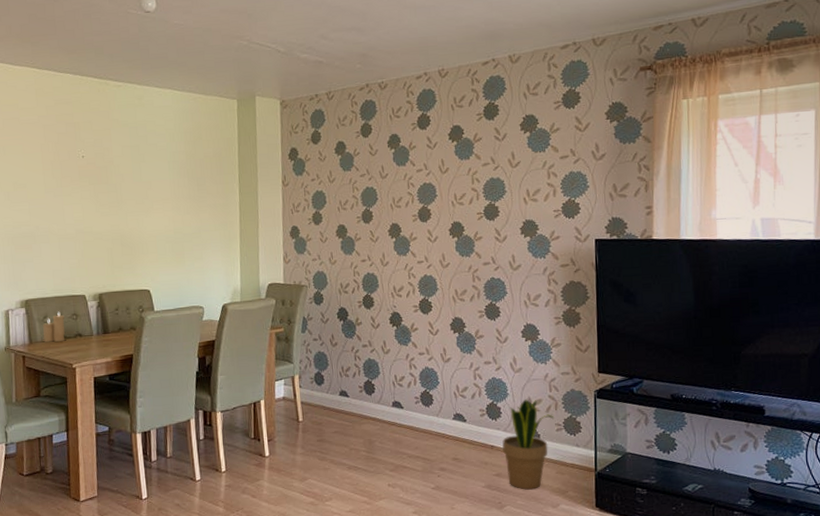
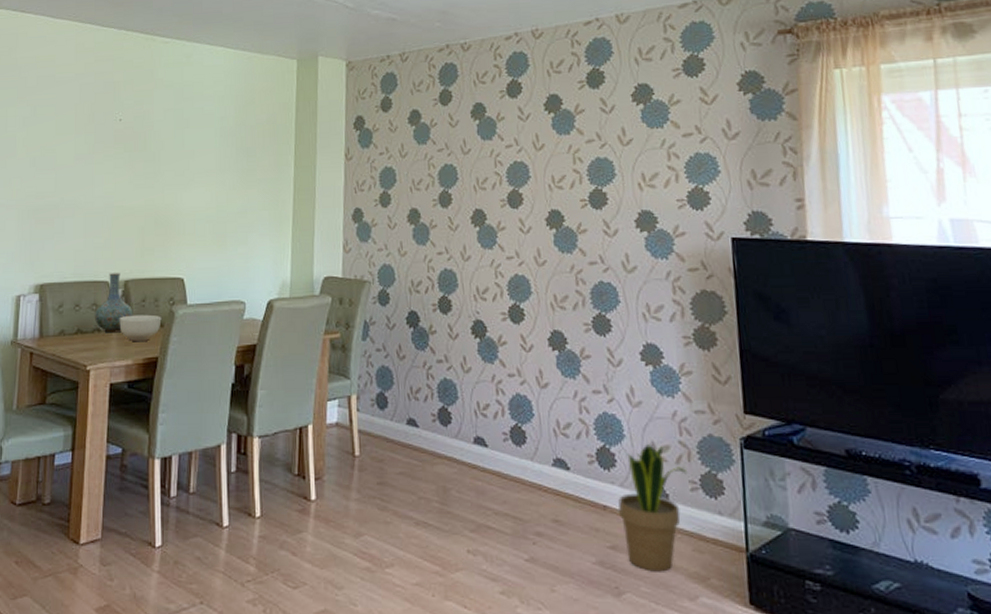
candle: present [42,311,66,343] -> none [56,299,82,338]
vase: none [75,287,109,337] -> present [94,273,133,333]
bowl: none [97,320,134,343] -> present [119,314,162,342]

